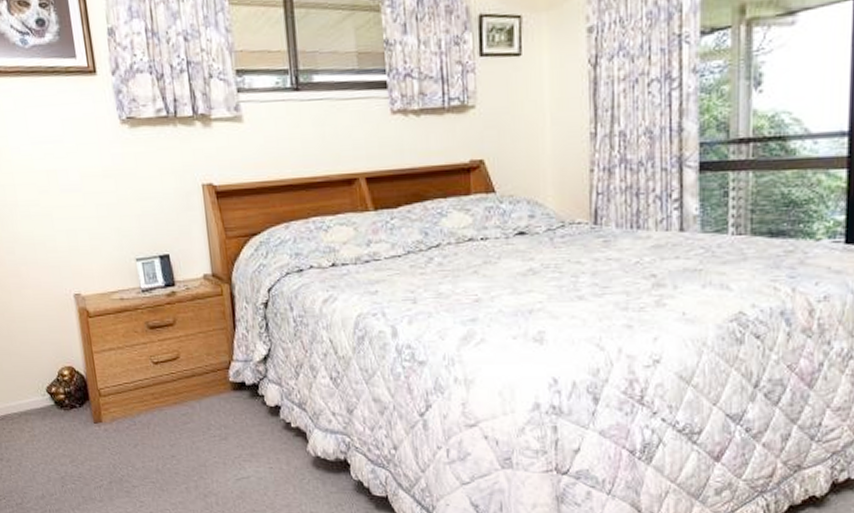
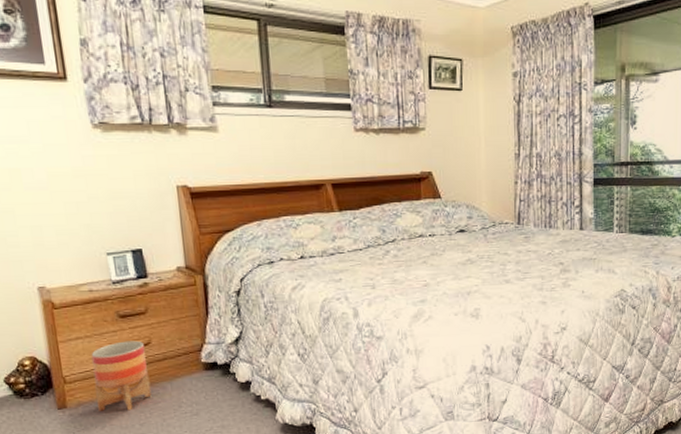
planter: none [123,354,181,430] -> present [91,340,152,411]

